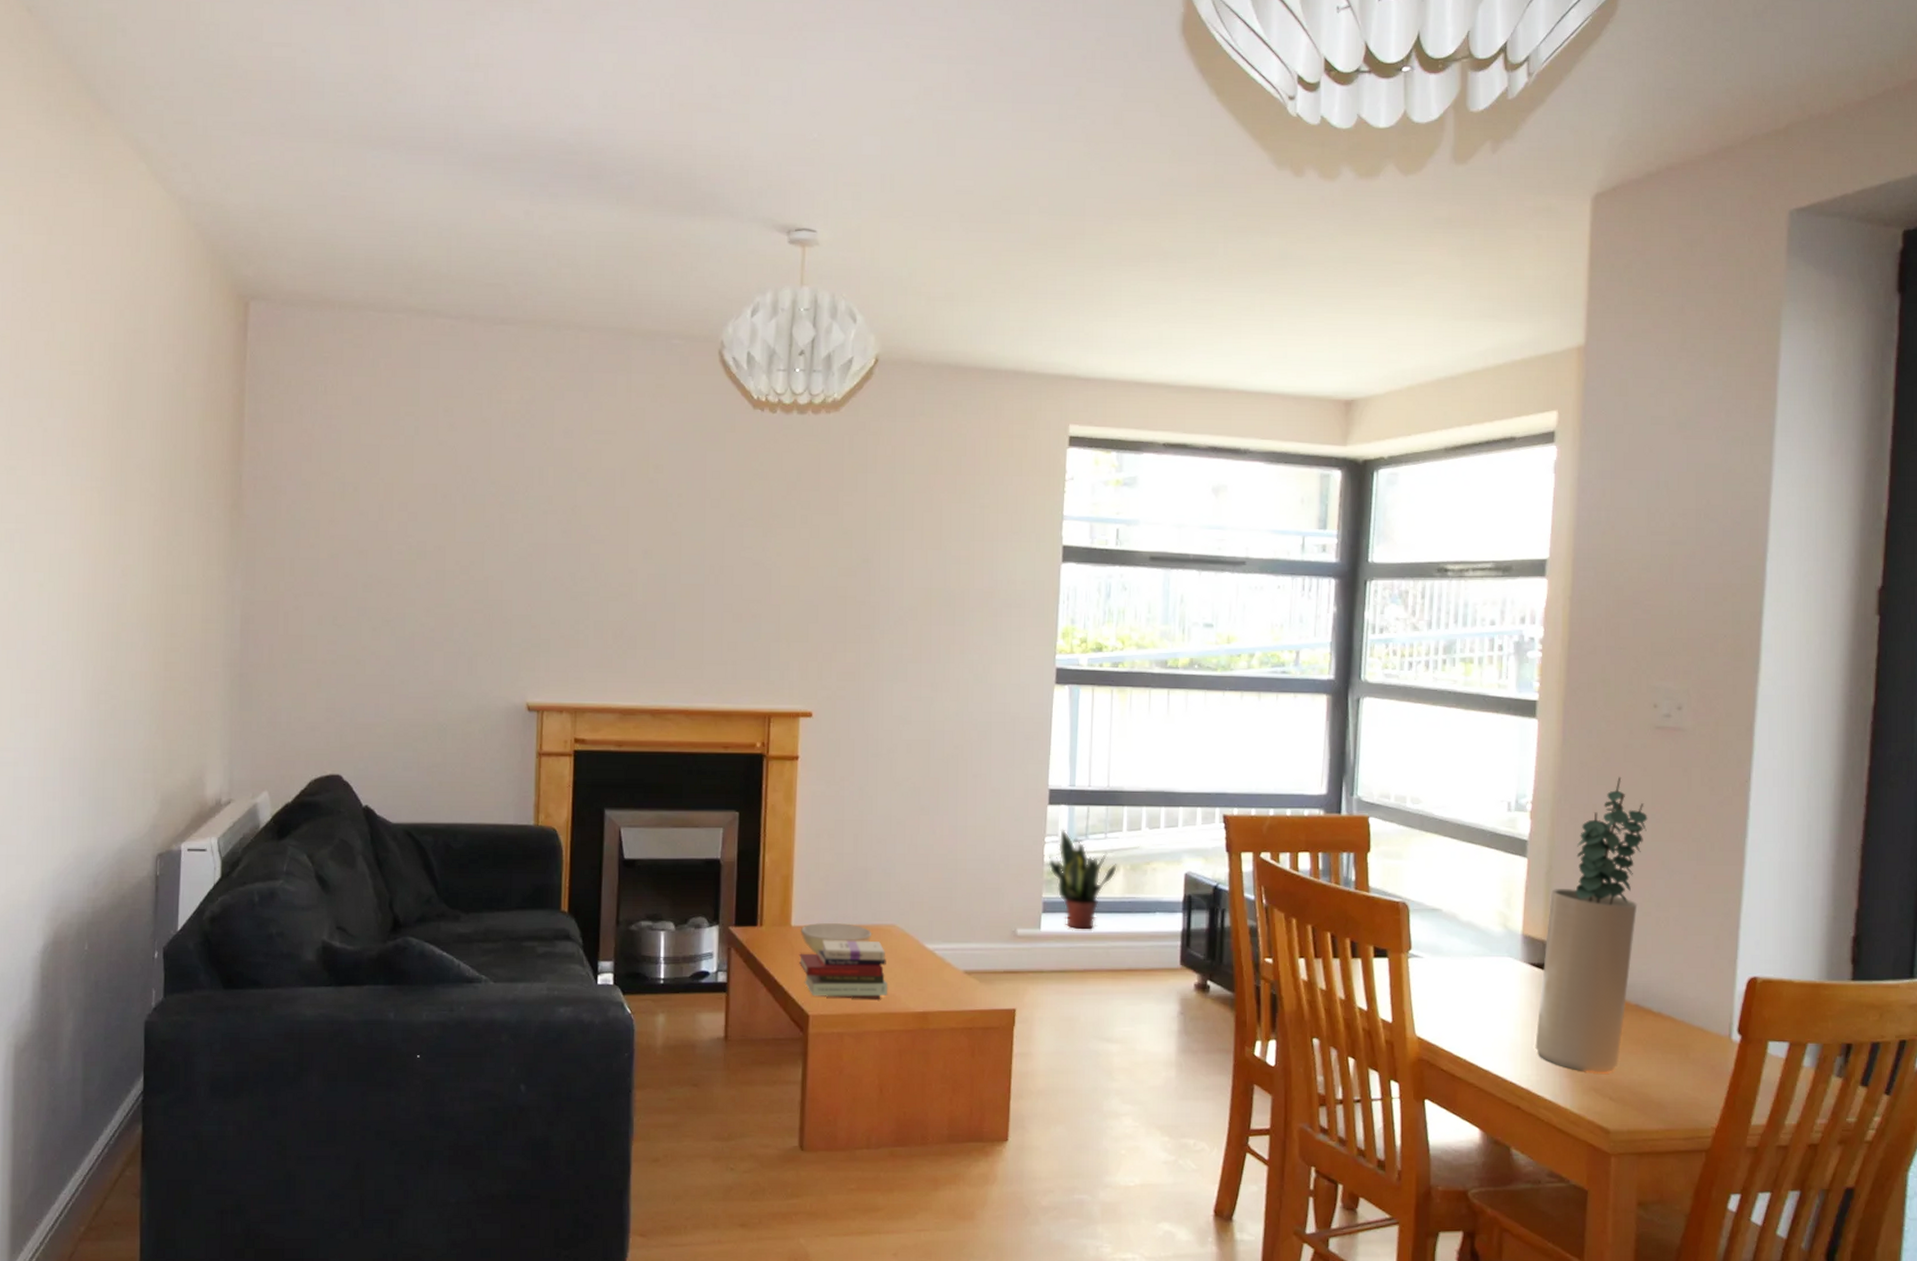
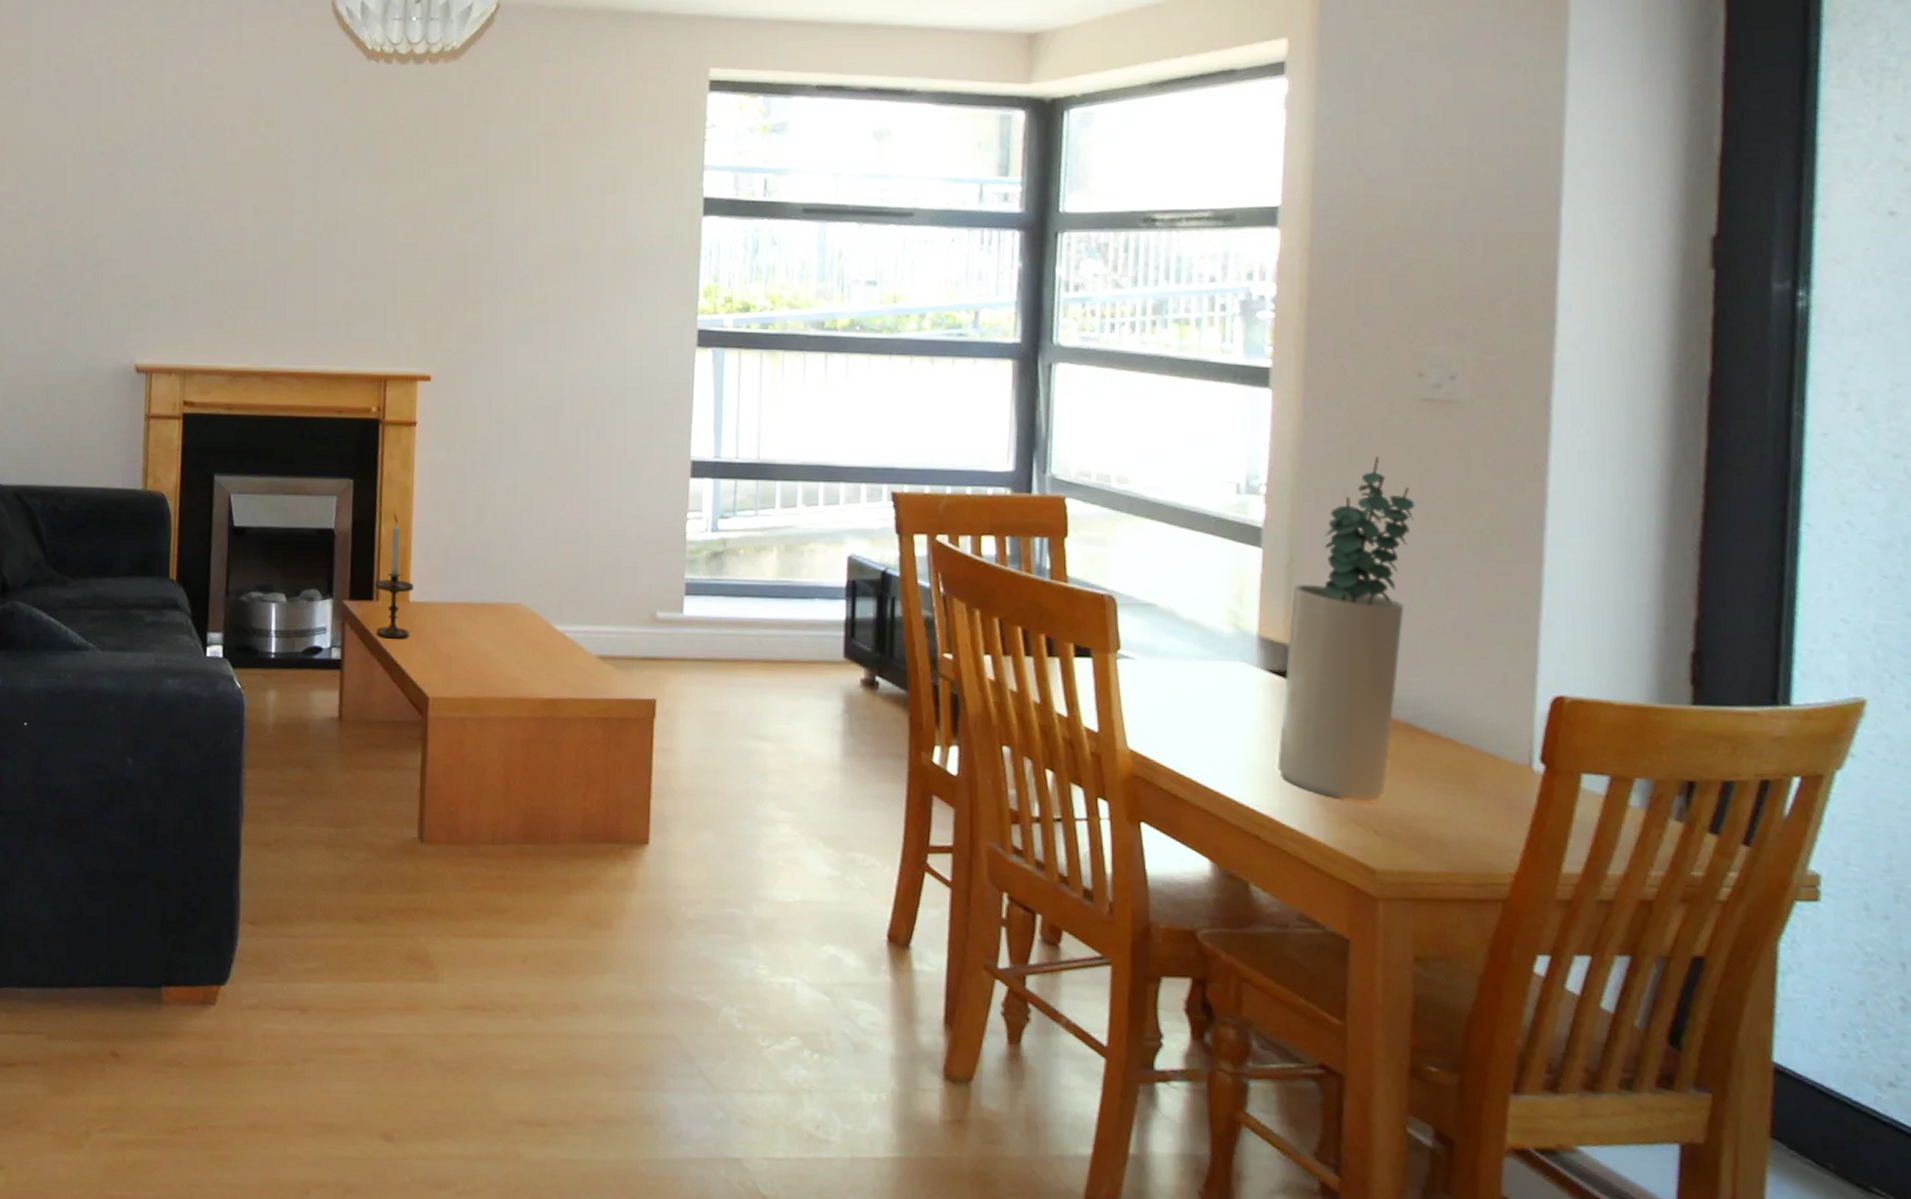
candlestick: none [758,843,795,961] -> present [374,513,414,639]
books: present [799,940,888,999] -> none [418,618,515,683]
decorative bowl: present [800,923,872,954] -> none [418,599,497,633]
potted plant: present [1048,829,1117,930] -> none [691,504,769,616]

